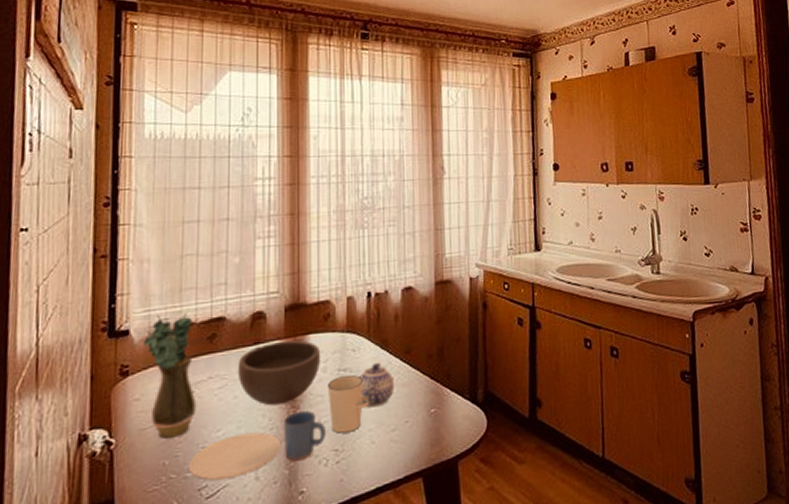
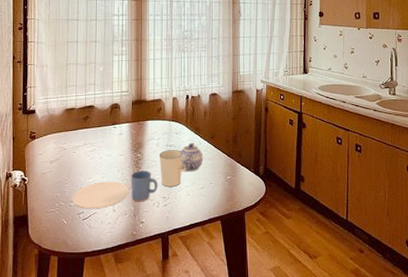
vase: present [144,313,197,439] -> none [44,101,77,180]
bowl: present [237,340,321,406] -> none [102,124,155,165]

